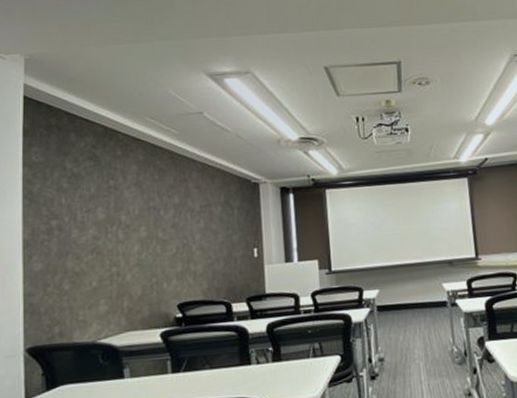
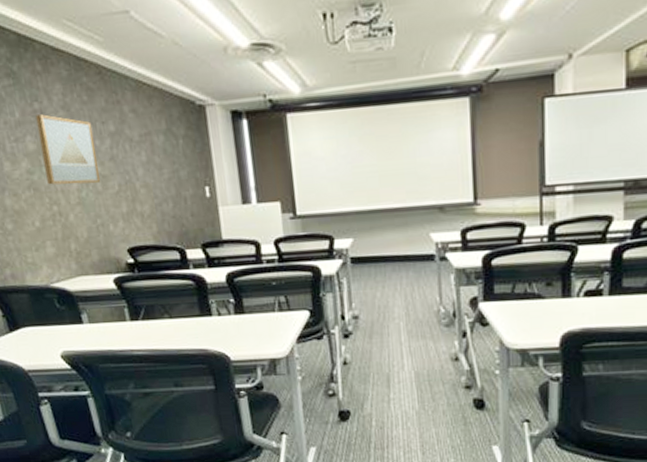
wall art: none [109,190,161,249] -> present [35,114,100,185]

